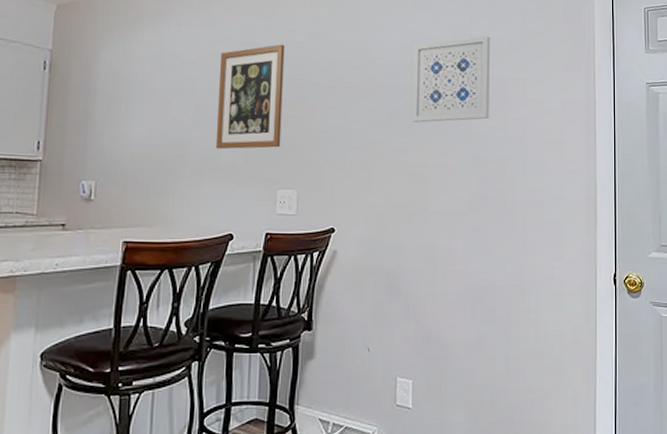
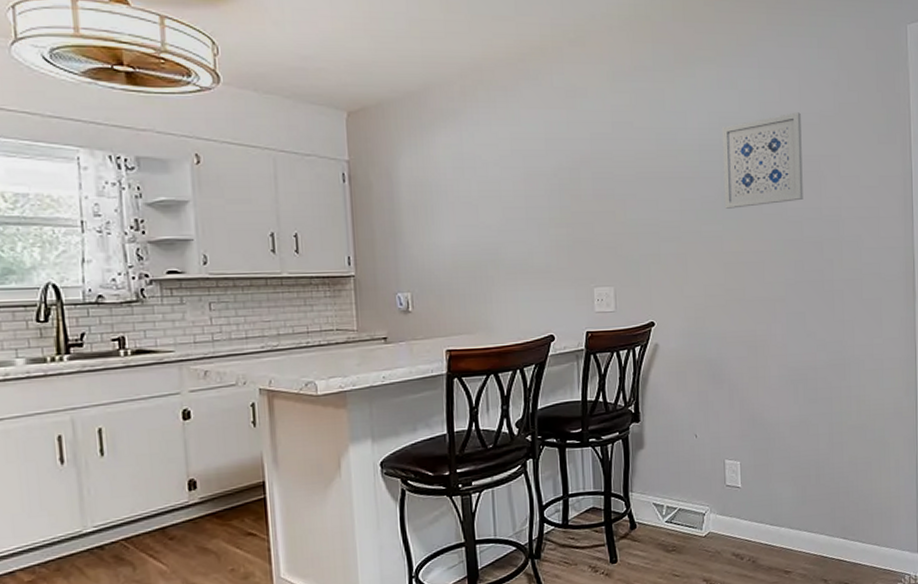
wall art: present [215,44,285,150] -> none [522,137,593,252]

